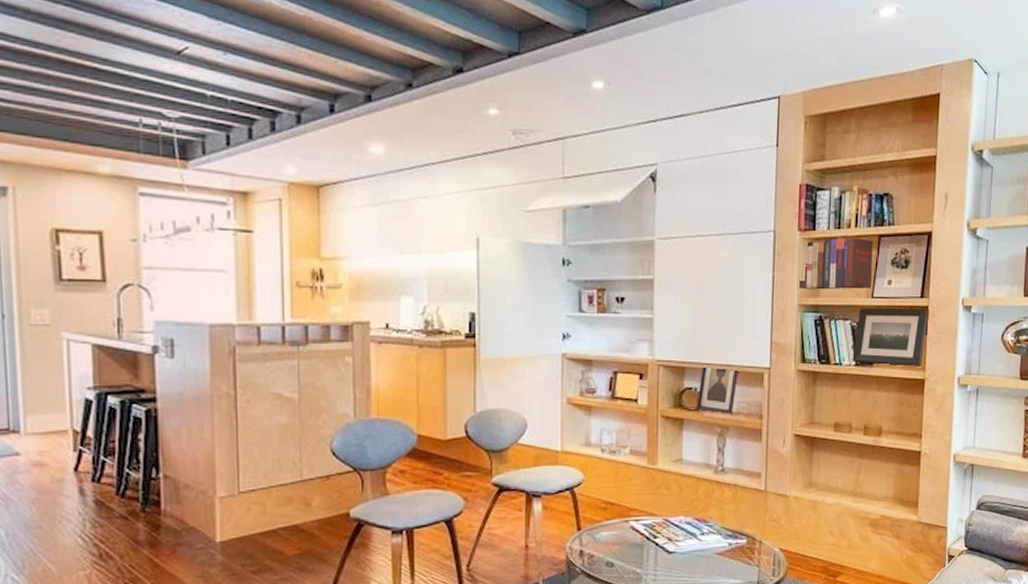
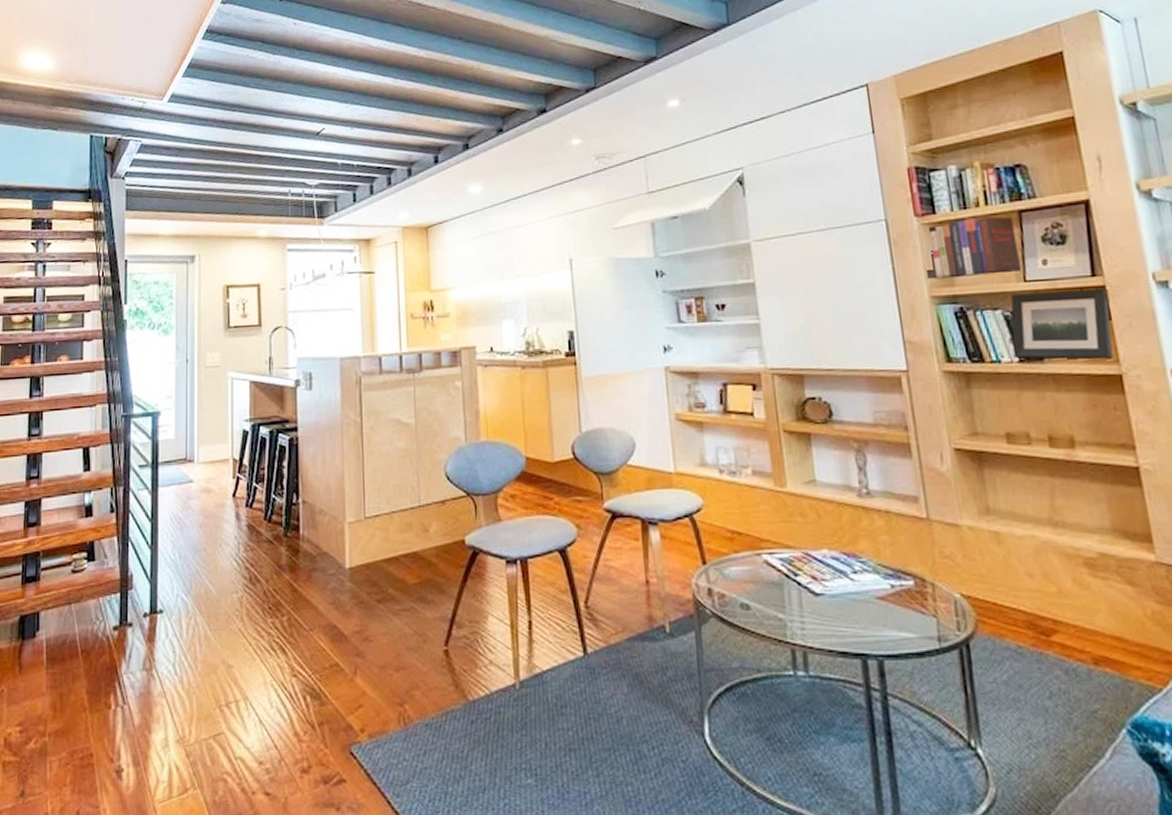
picture frame: present [696,368,738,413] -> none [823,374,870,426]

